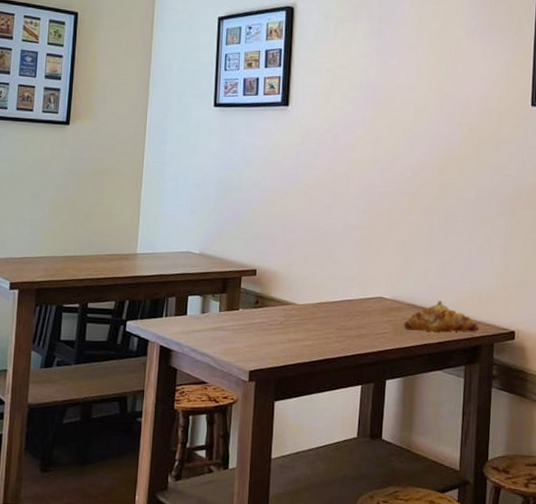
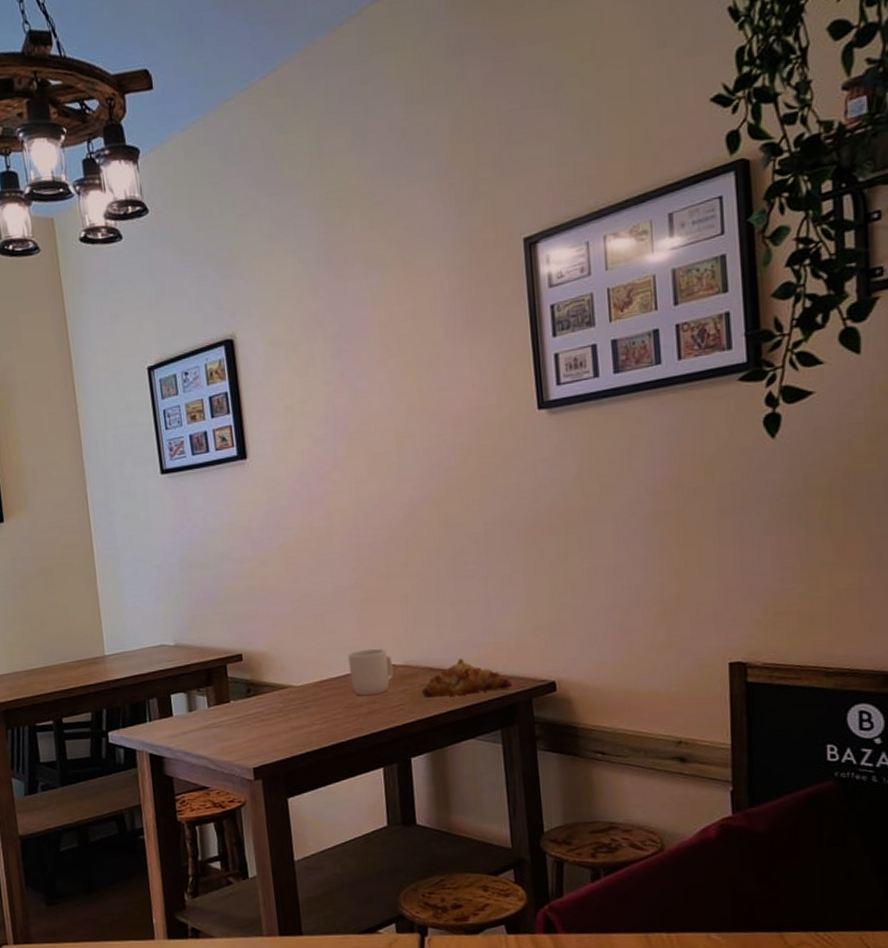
mug: none [345,281,383,322] -> present [347,648,394,696]

